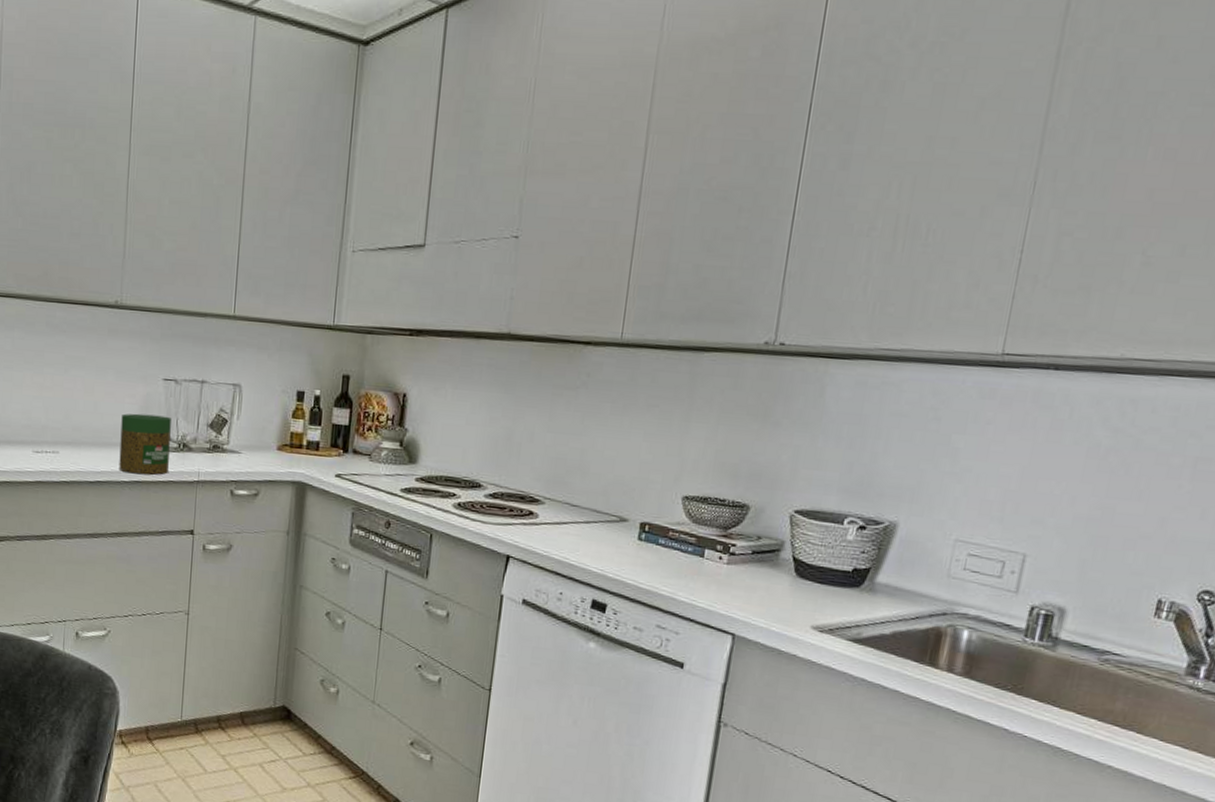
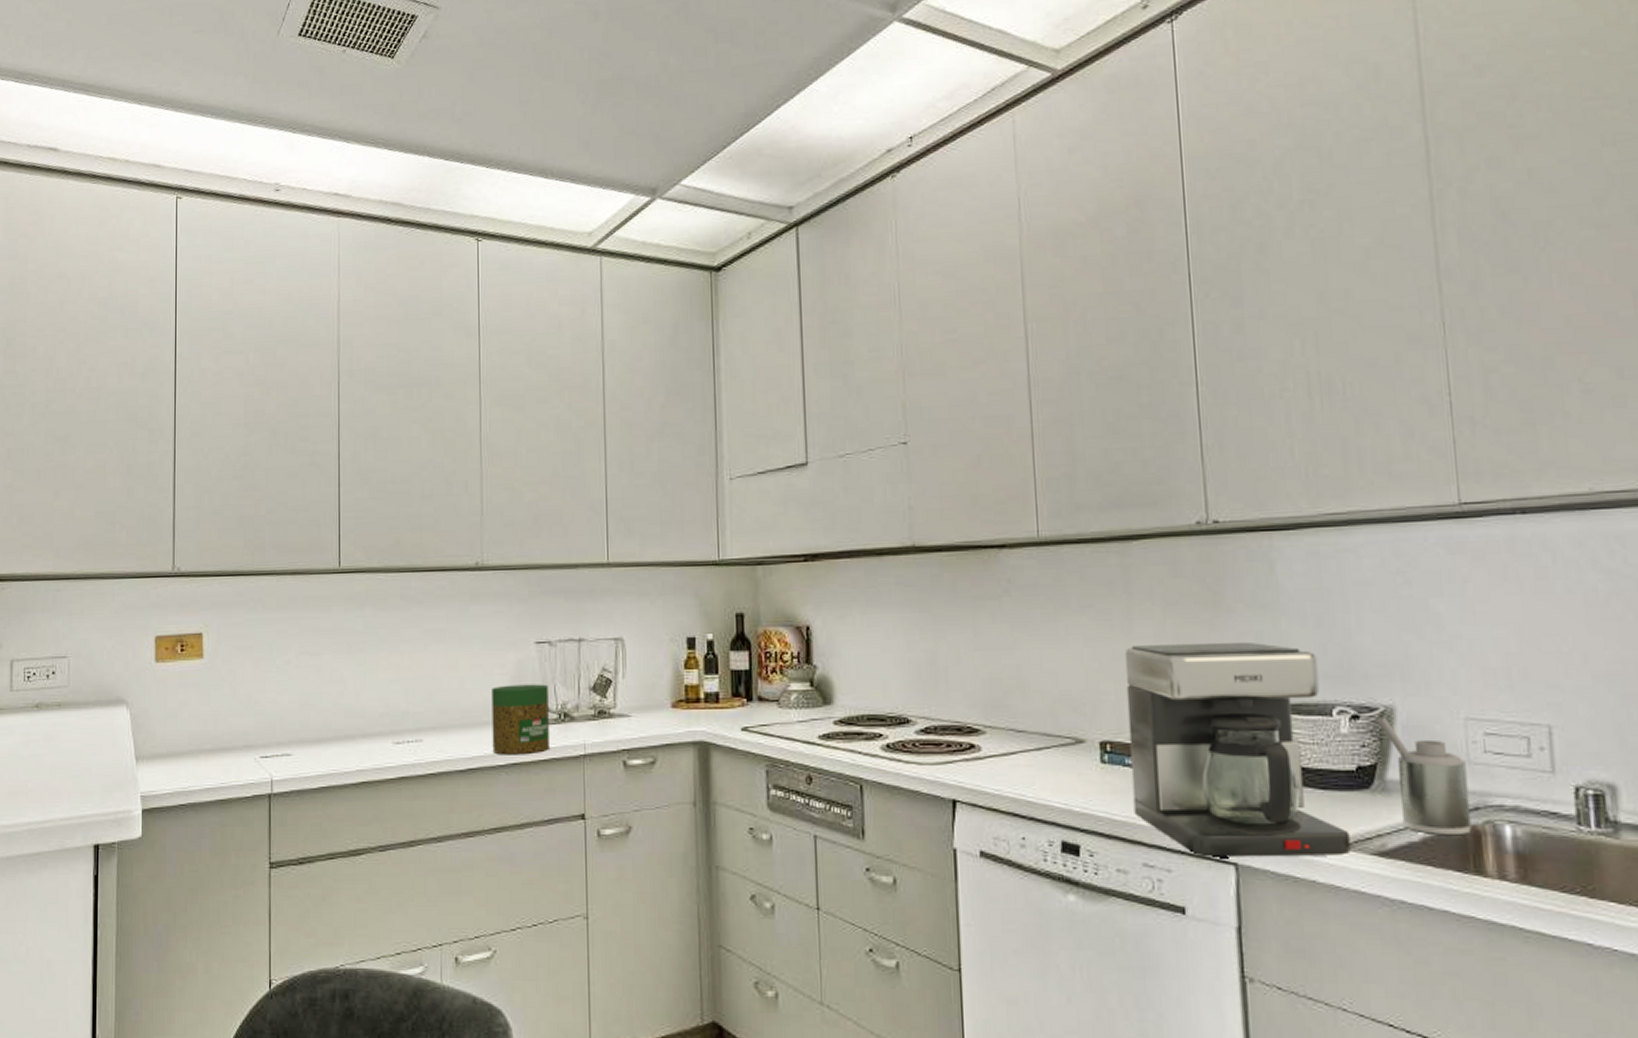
coffee maker: none [657,445,843,638] -> present [1124,641,1351,857]
soap dispenser: none [879,530,946,635] -> present [1376,717,1472,836]

